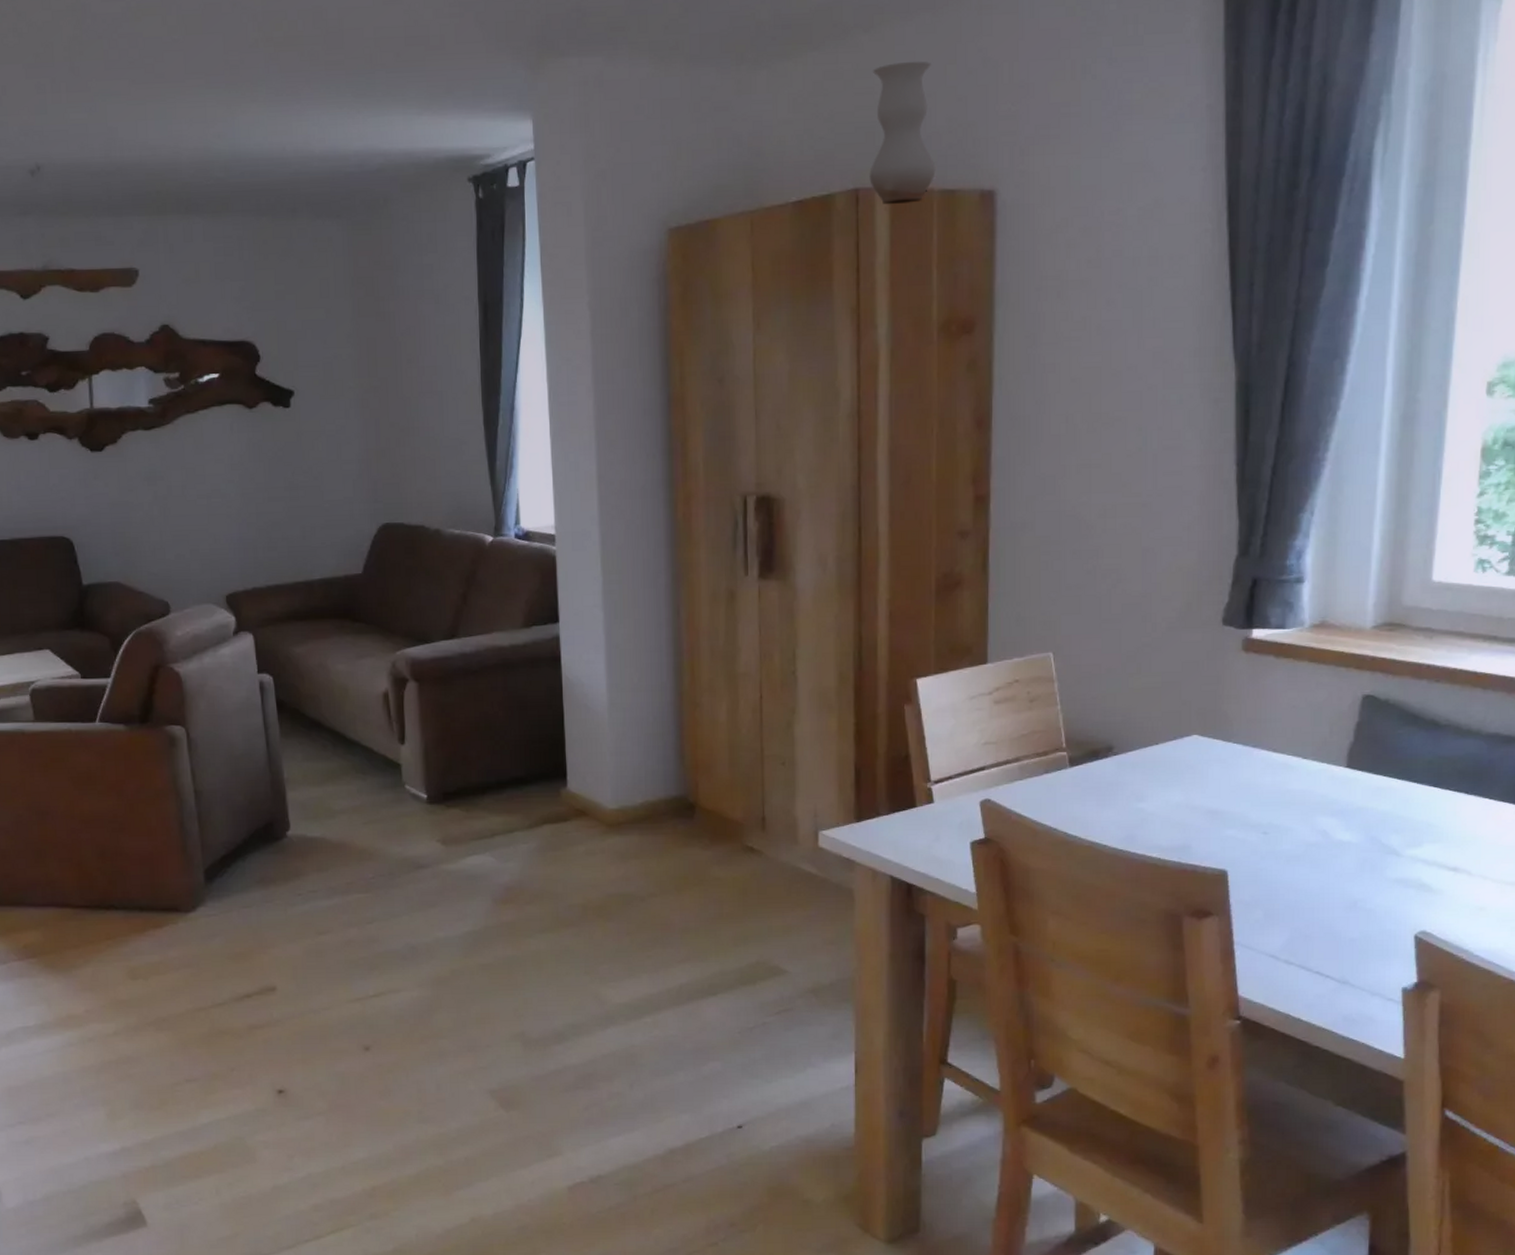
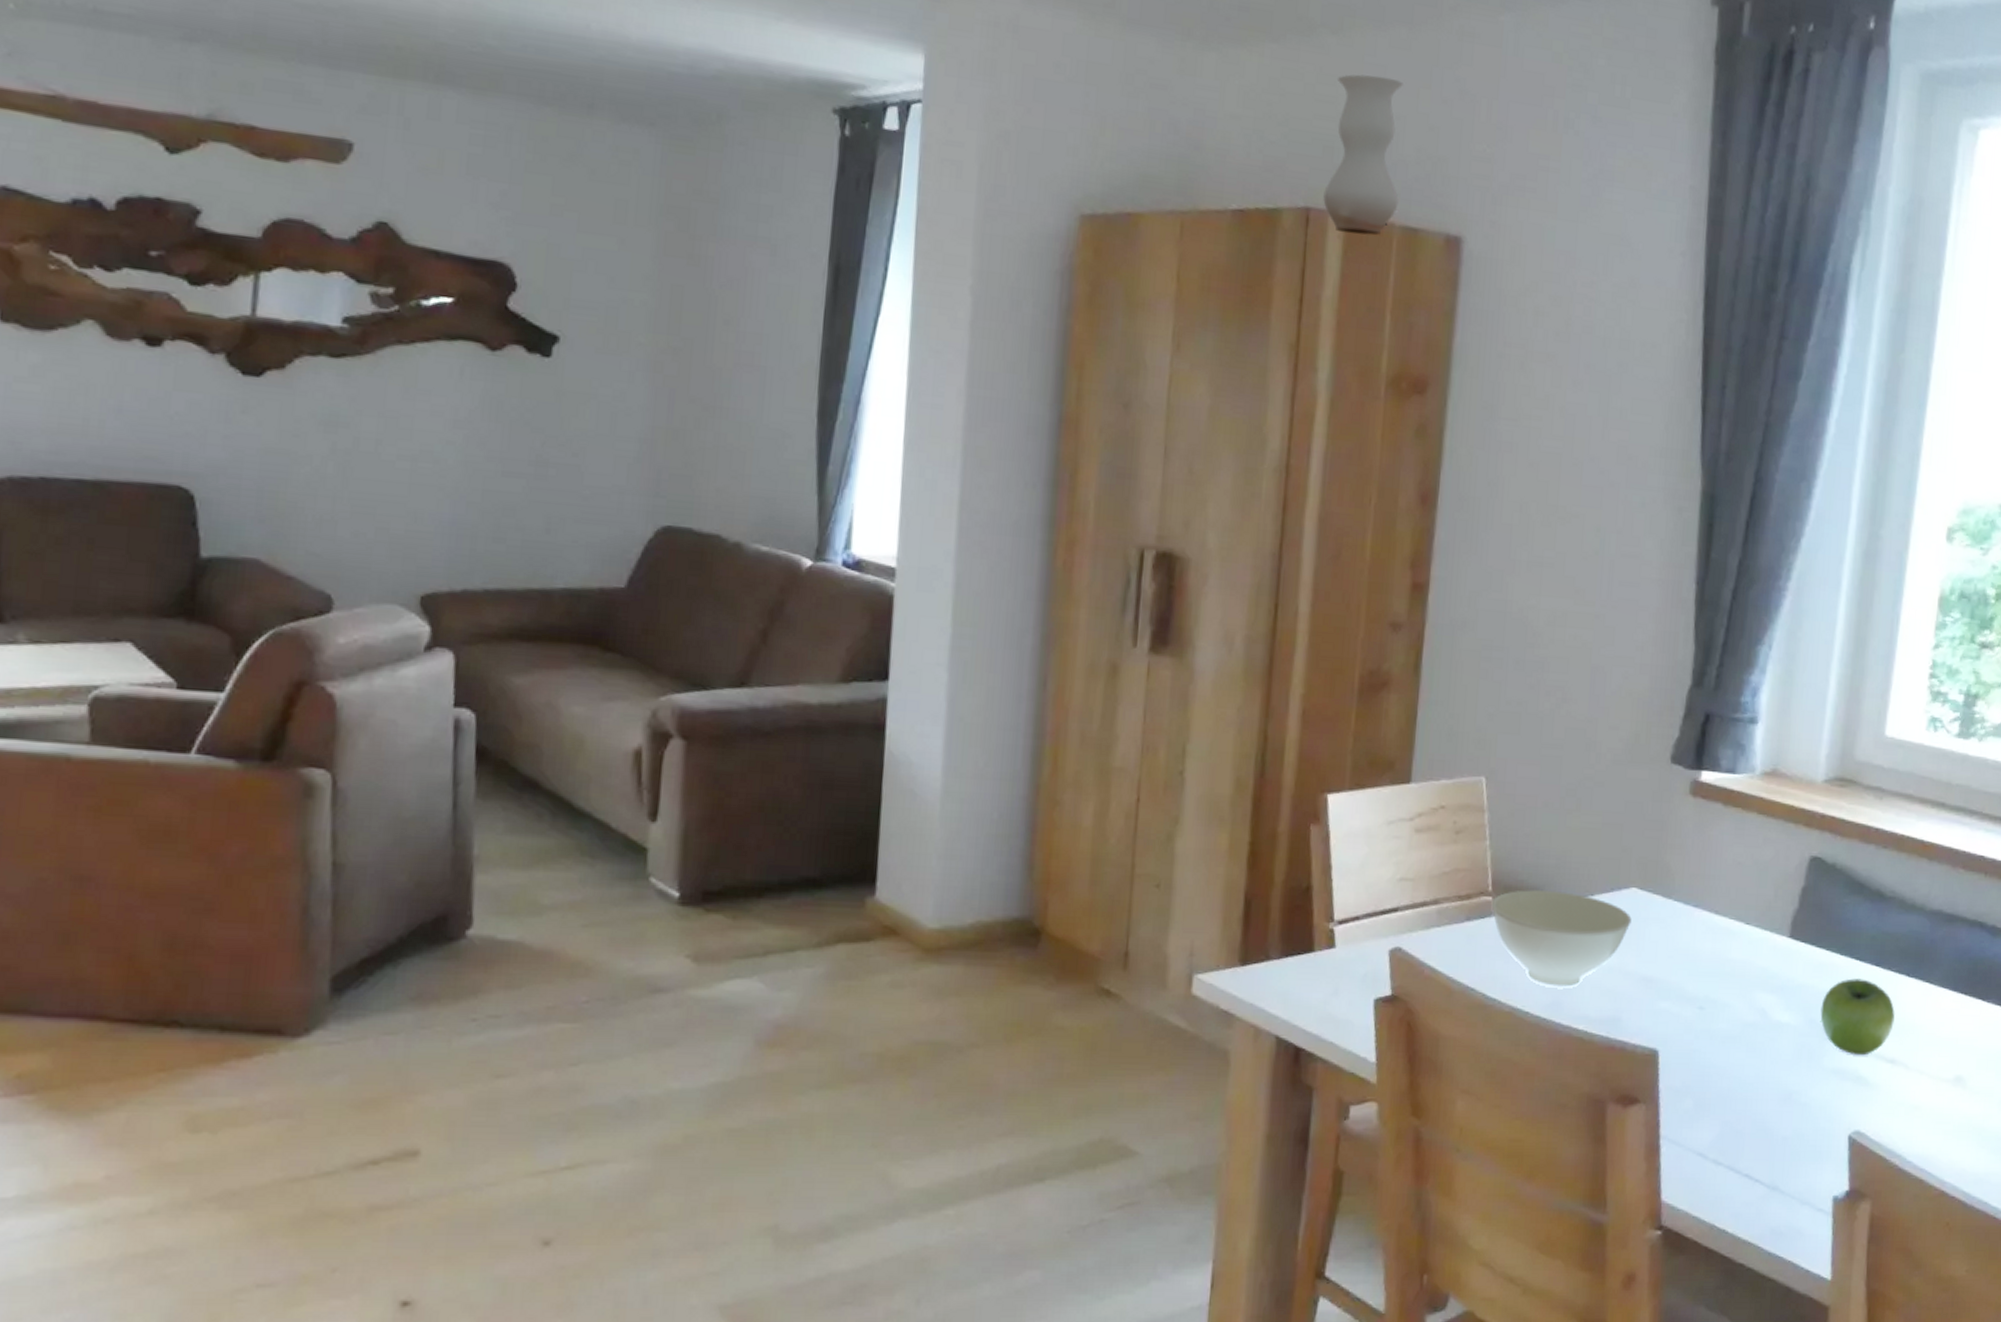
bowl: none [1066,743,1195,823] -> present [1491,890,1632,987]
fruit: none [1381,799,1455,866] -> present [1820,978,1895,1056]

